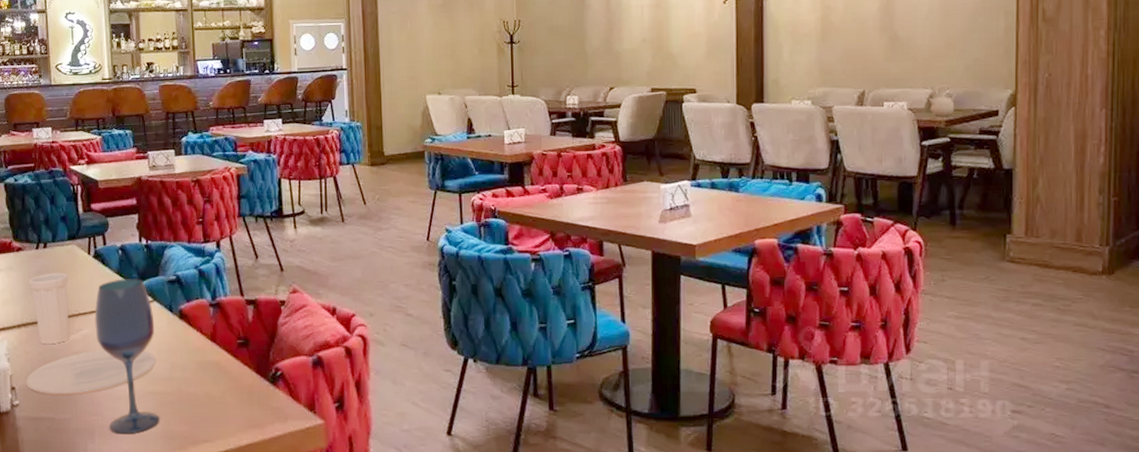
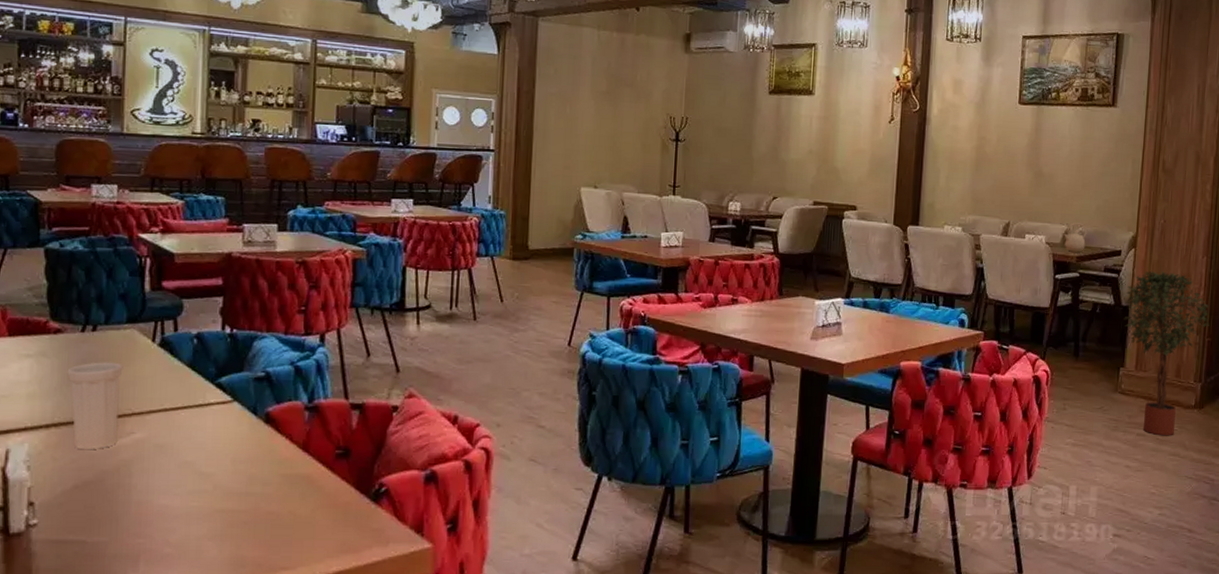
plate: present [26,349,156,396] -> none [50,457,230,513]
wineglass: present [94,279,159,434] -> none [152,373,233,560]
potted tree: none [1007,128,1115,305] -> present [1123,271,1210,436]

